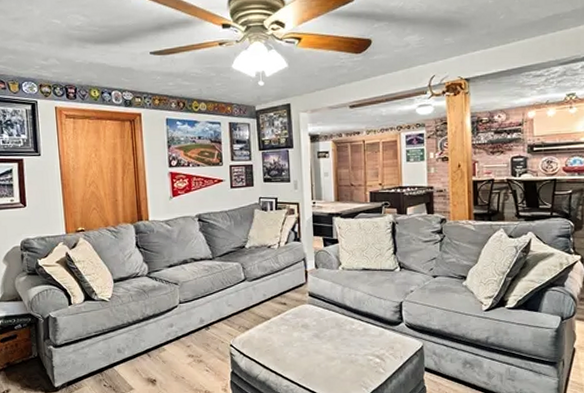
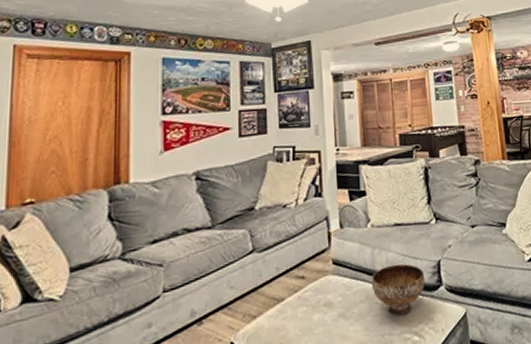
bowl: none [341,301,388,341] -> present [371,263,426,316]

